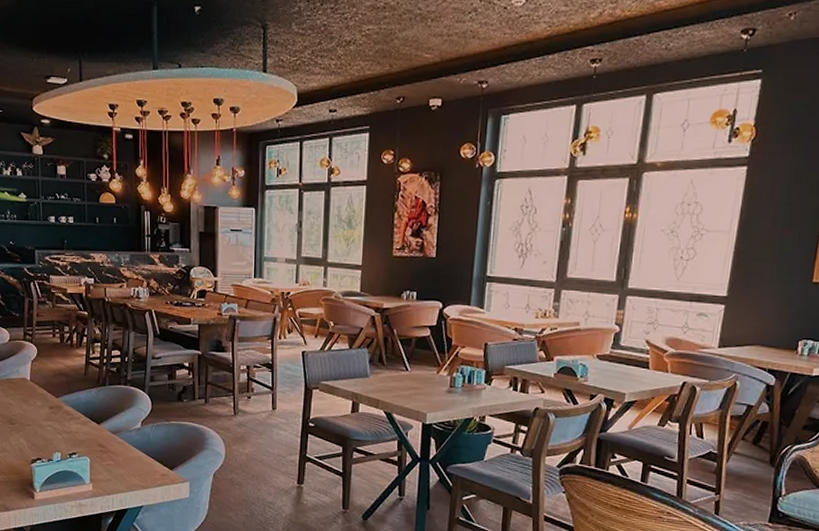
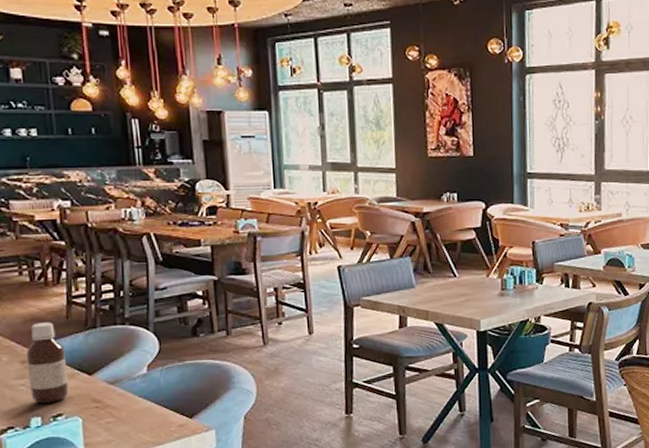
bottle: none [53,377,82,443] -> present [26,322,68,404]

